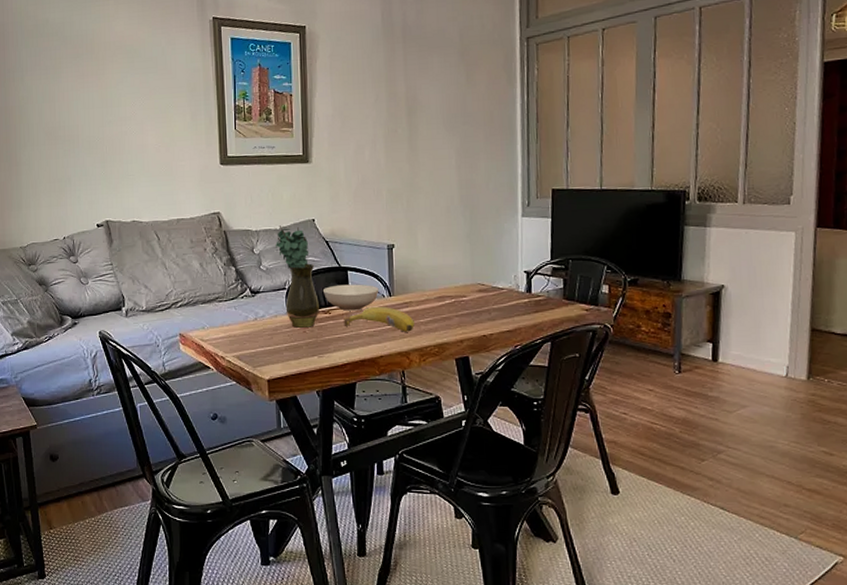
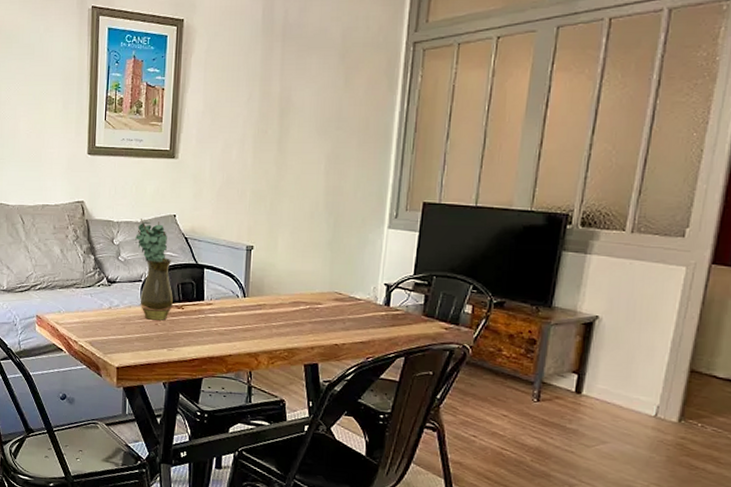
bowl: present [322,284,379,311] -> none [177,281,234,308]
fruit: present [343,307,414,332] -> none [195,306,266,334]

